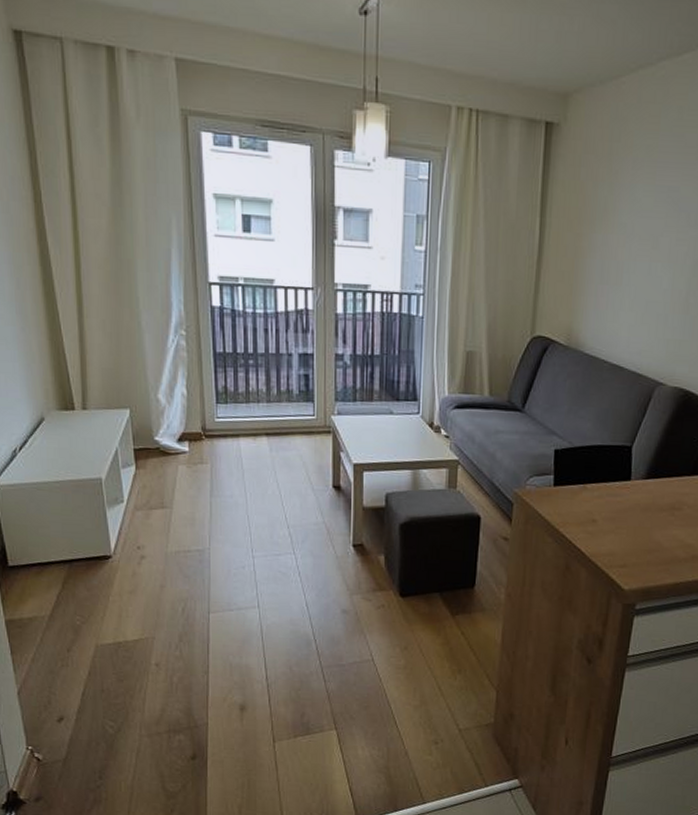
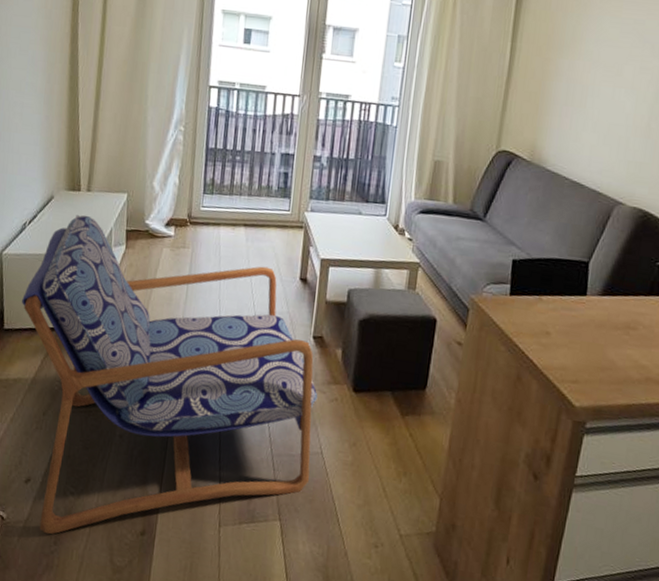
armchair: none [25,436,364,770] -> present [22,215,318,535]

